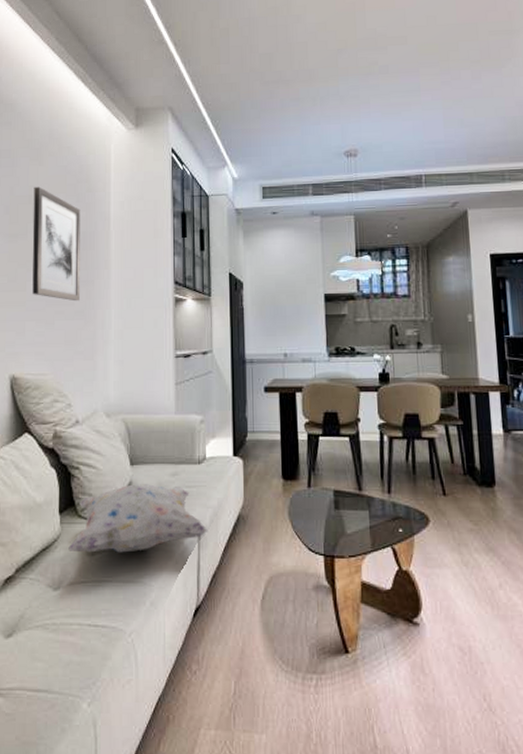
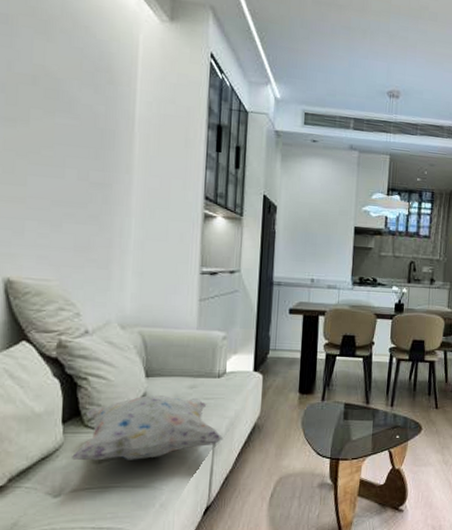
wall art: present [32,186,81,302] -> none [34,66,99,205]

